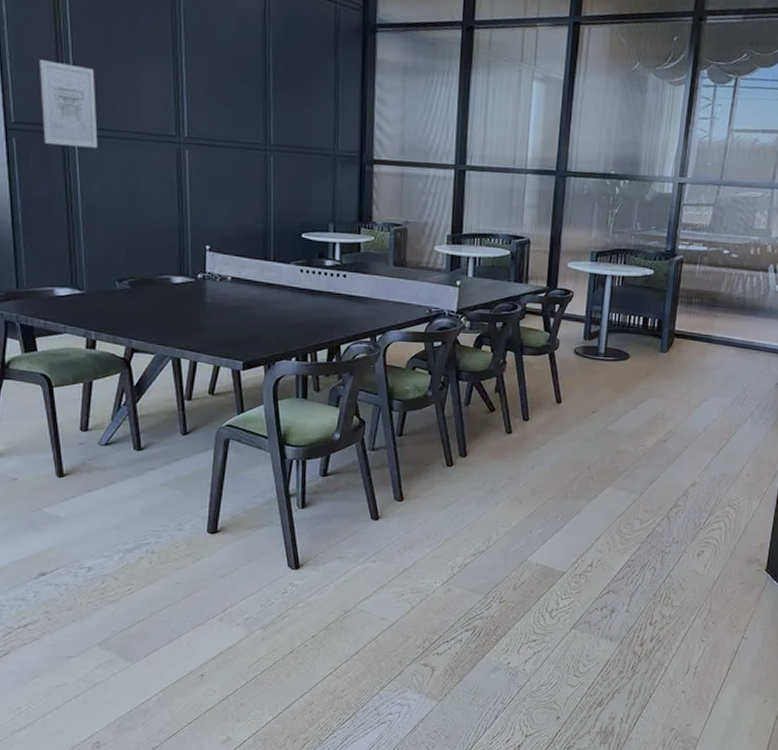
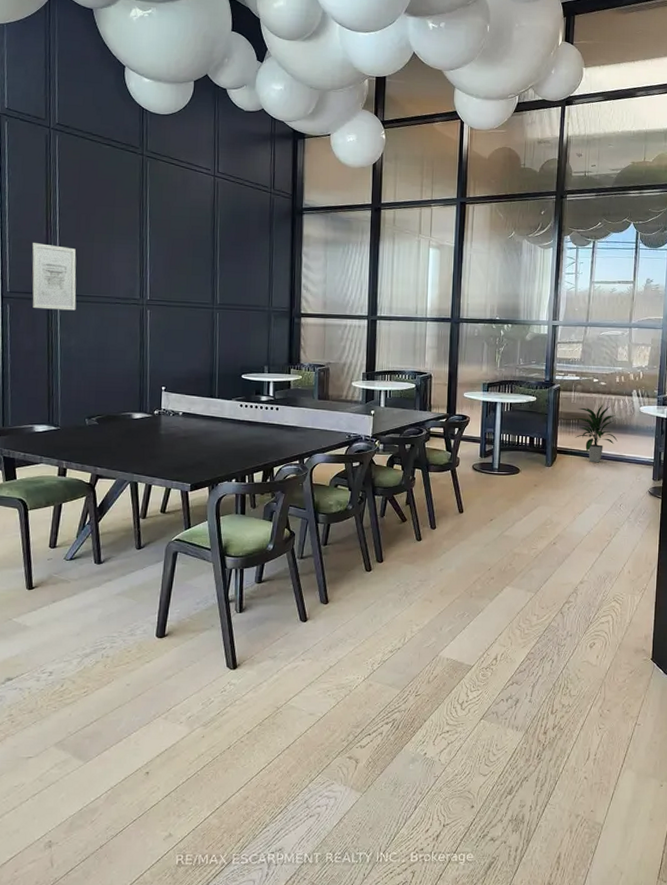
indoor plant: none [696,280,747,350] -> present [575,404,618,463]

